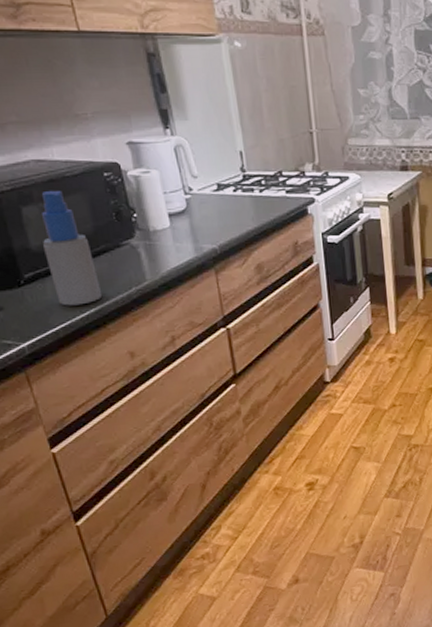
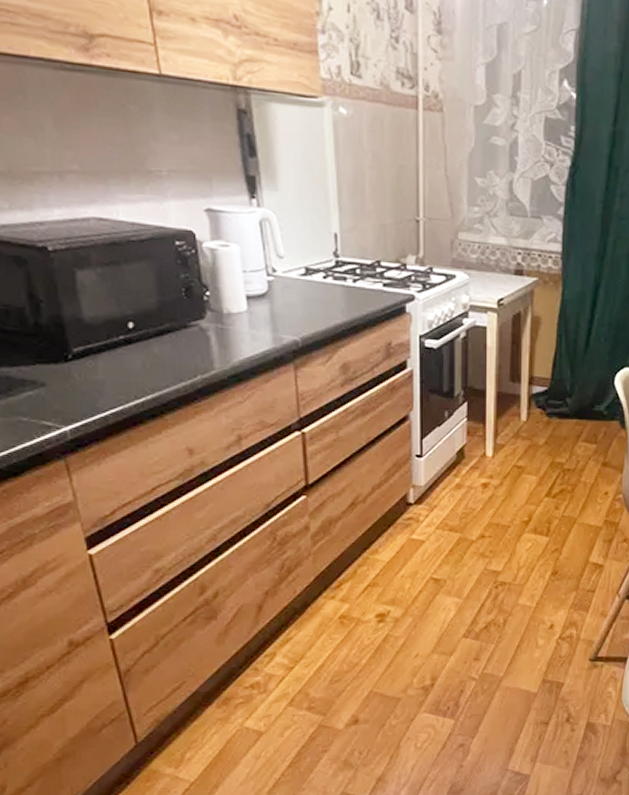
spray bottle: present [41,190,103,306] -> none [98,254,162,390]

